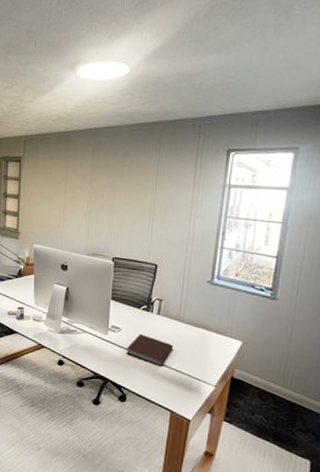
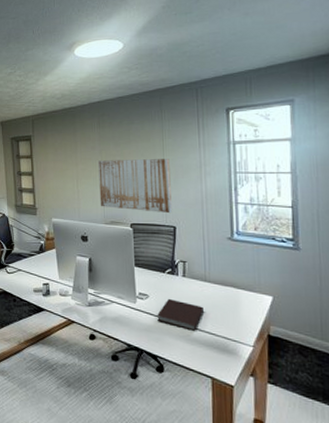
wall art: none [84,190,161,252] -> present [97,159,172,214]

